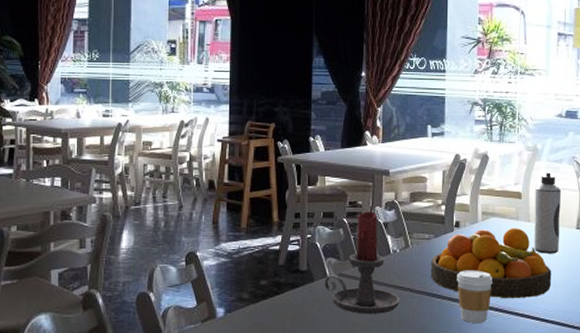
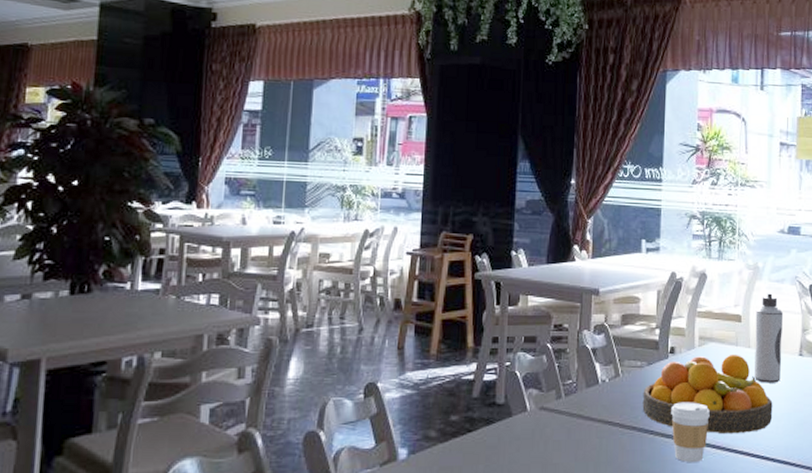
candle holder: present [324,211,400,314] -> none [524,335,608,454]

